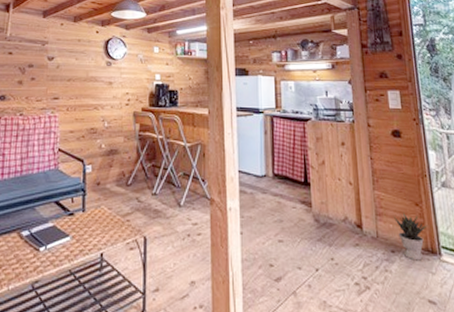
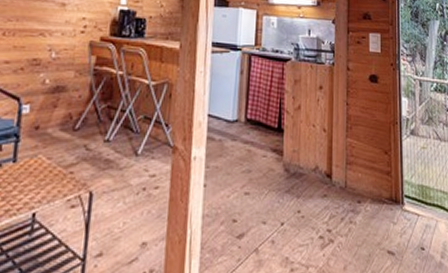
potted plant: present [394,211,428,261] -> none [363,160,394,211]

